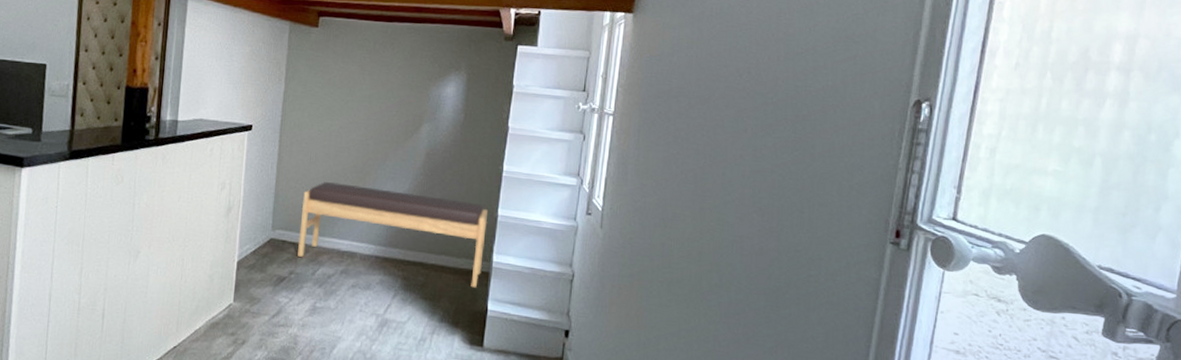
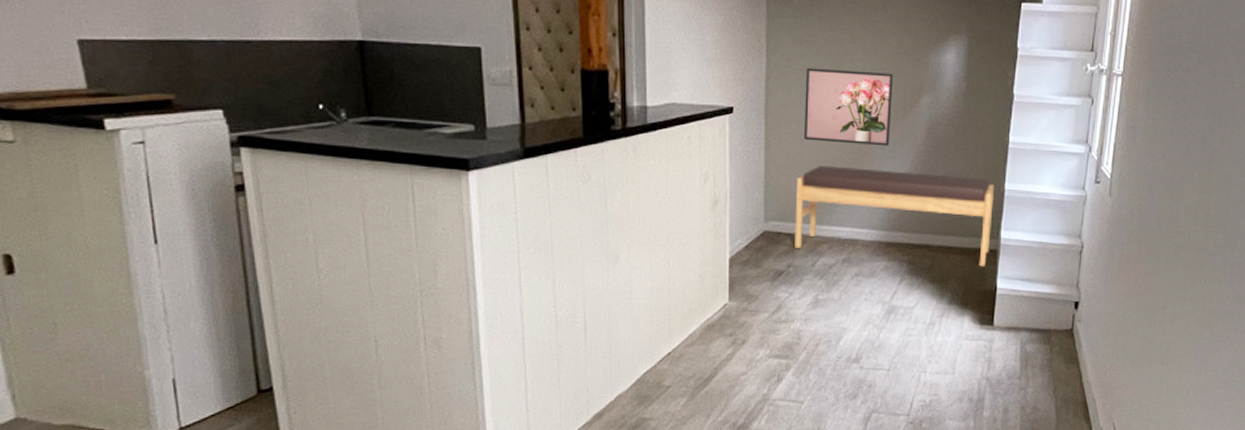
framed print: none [312,94,398,168] -> present [803,68,894,146]

